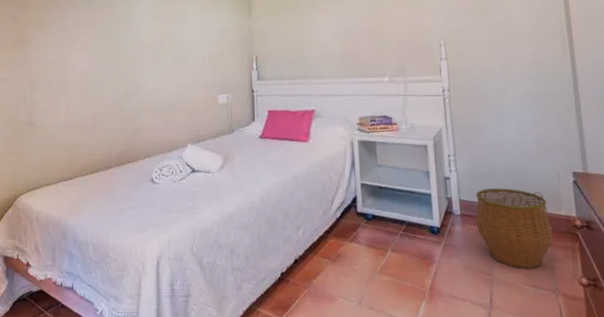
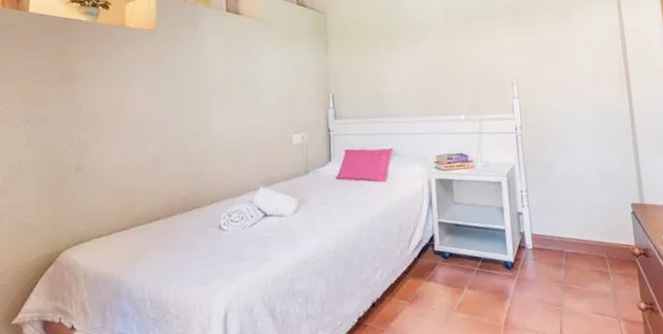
basket: present [475,188,554,269] -> none [546,221,616,298]

